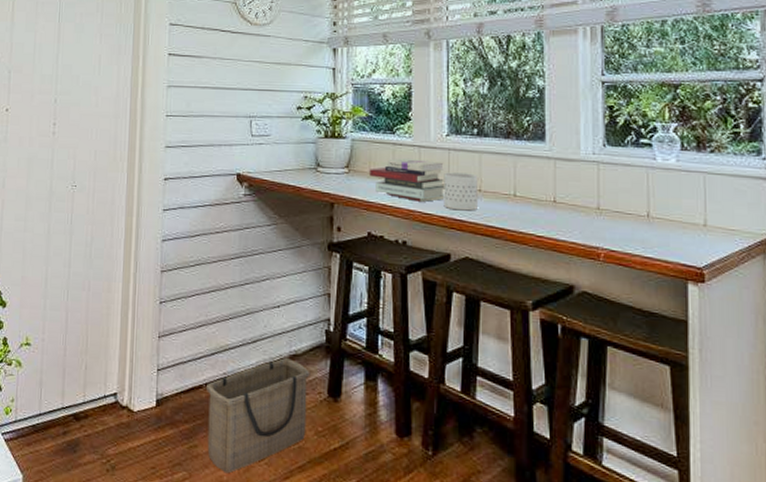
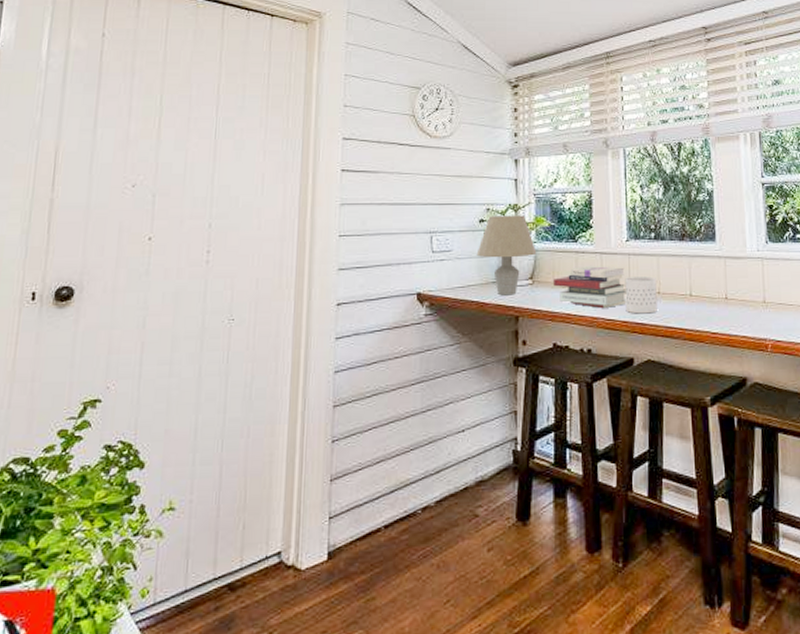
basket: present [206,358,311,474] -> none [385,486,498,624]
table lamp: none [294,103,354,182] -> present [476,215,537,296]

